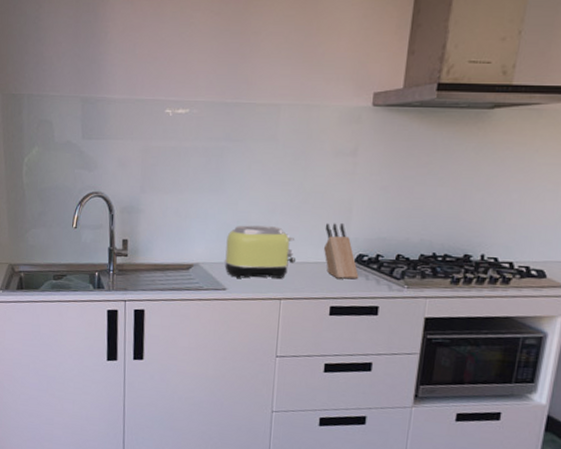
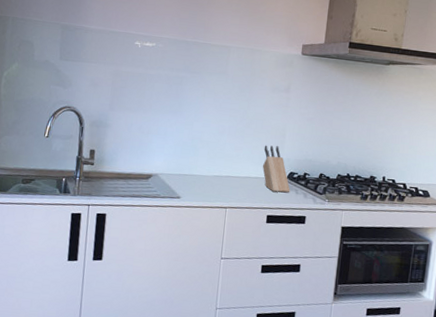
toaster: present [224,225,296,279] -> none [179,143,240,190]

